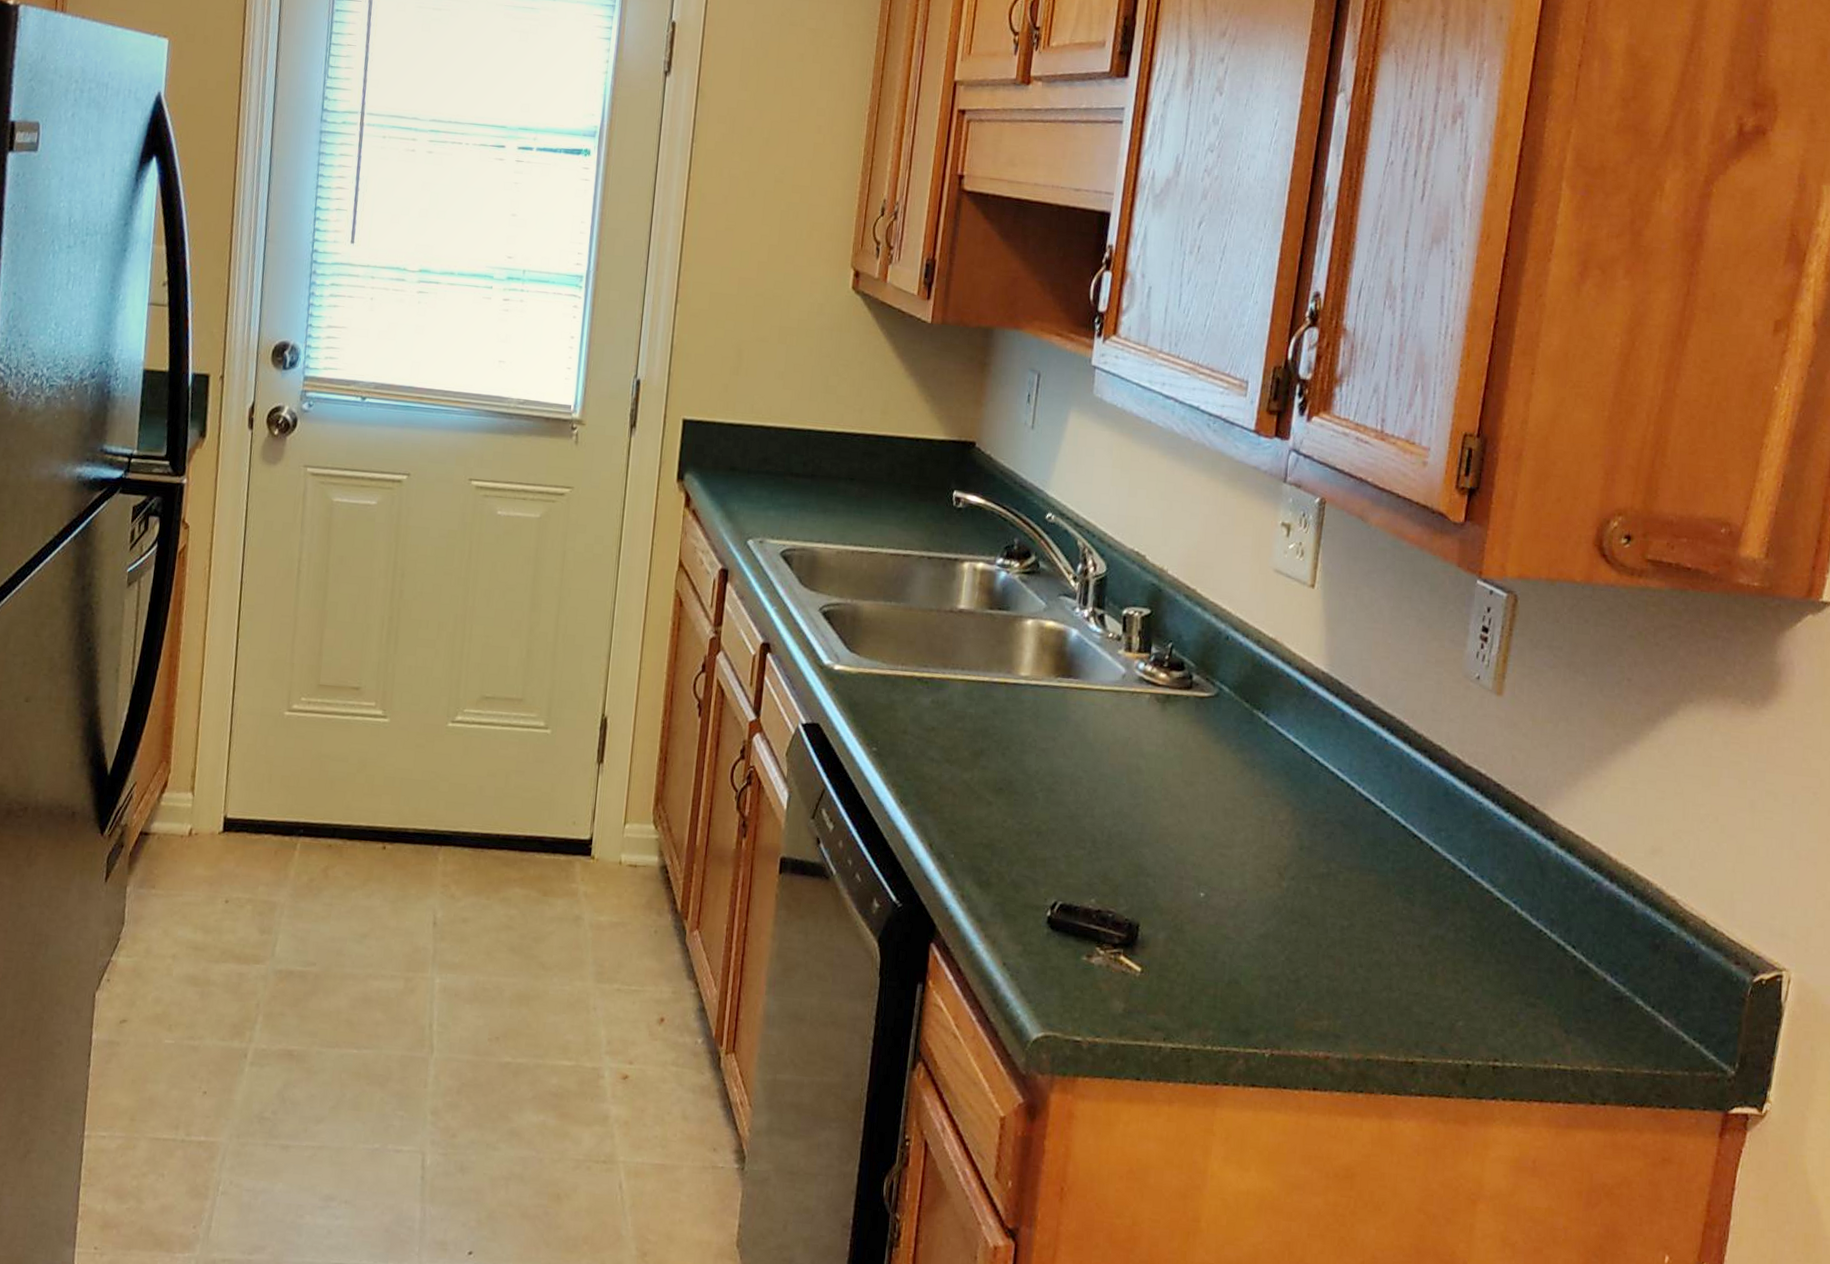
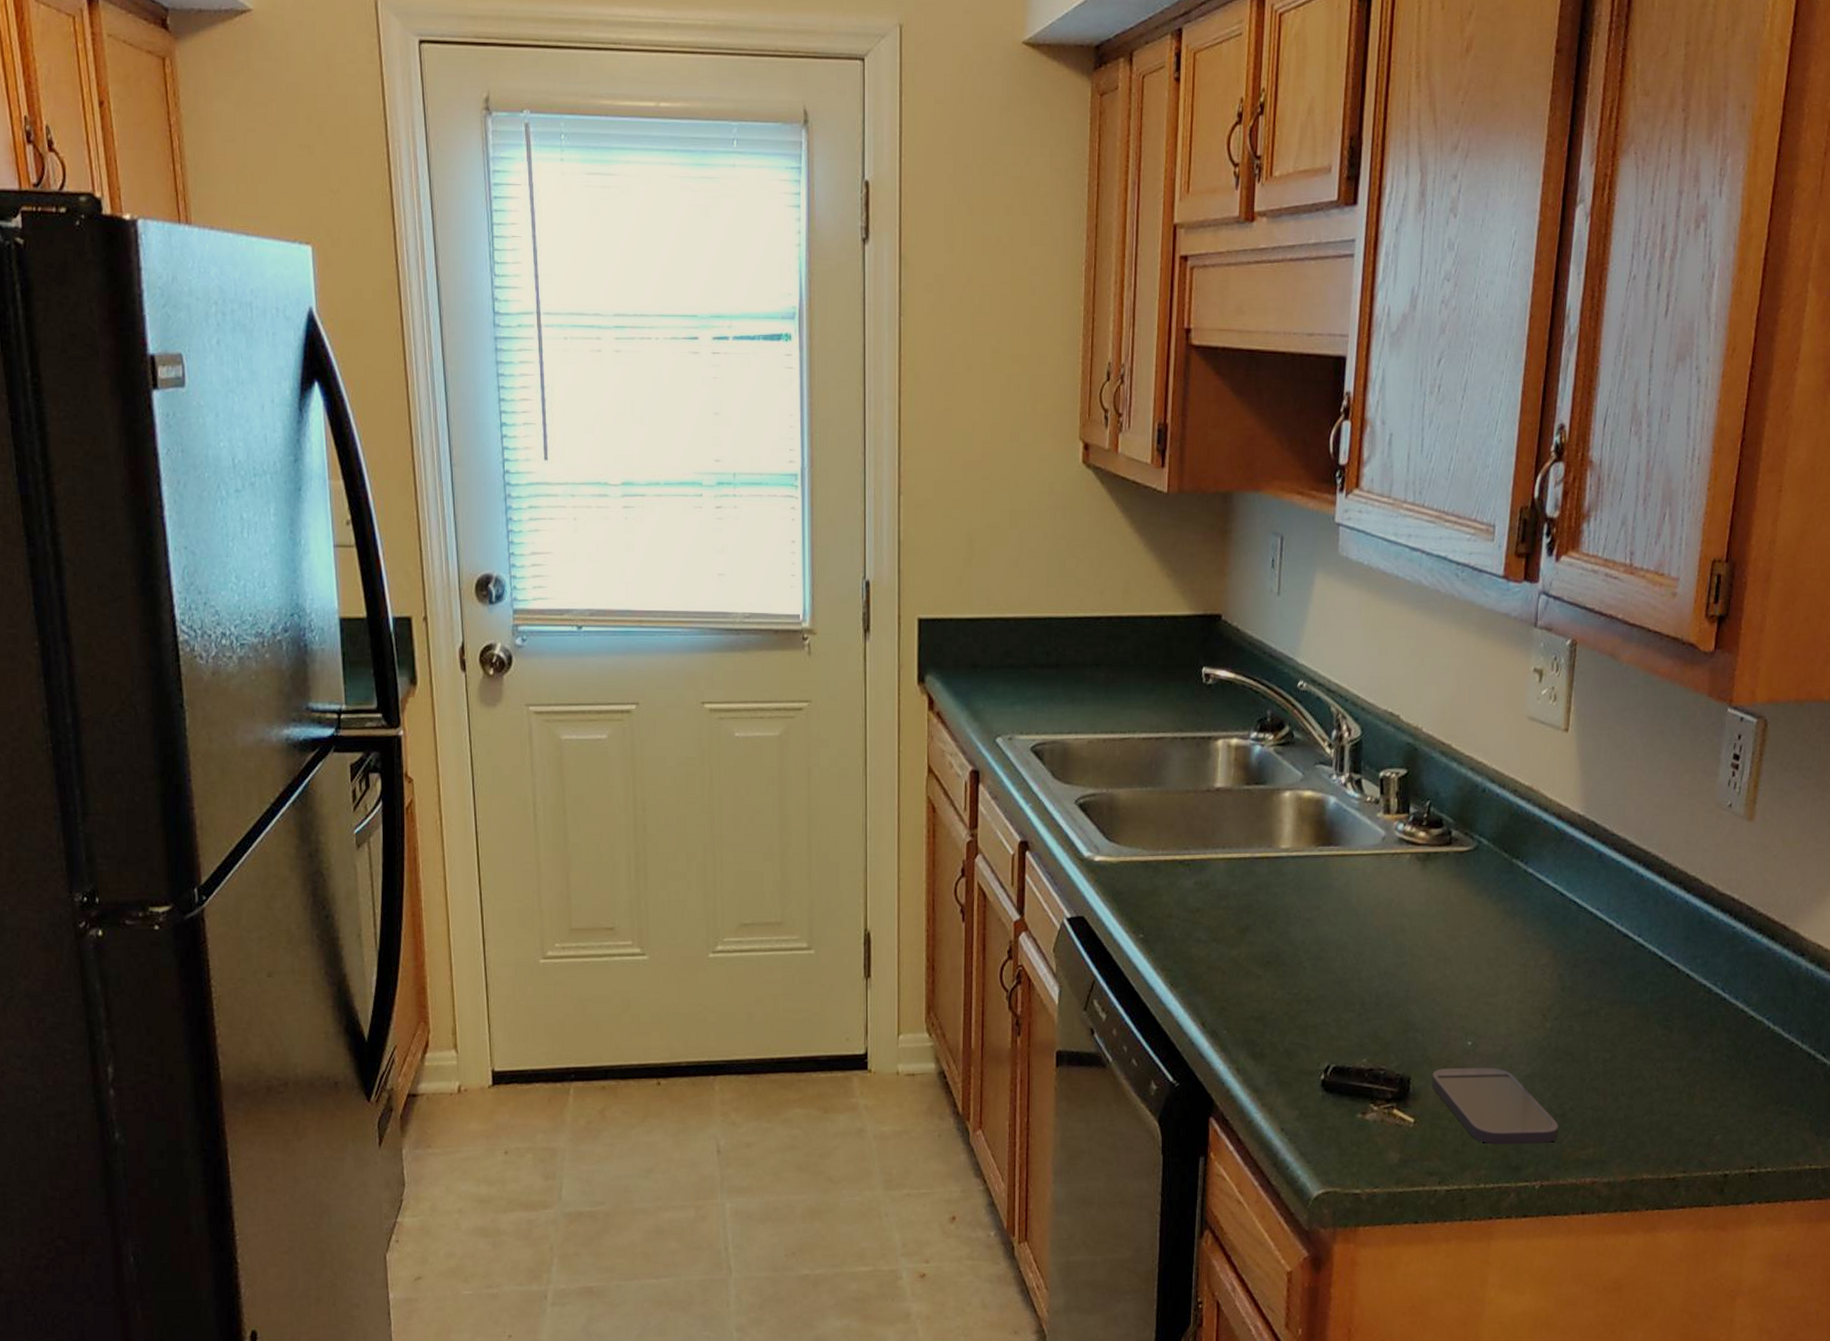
mobile phone: none [1160,918,1292,1010] -> present [1431,1067,1559,1145]

